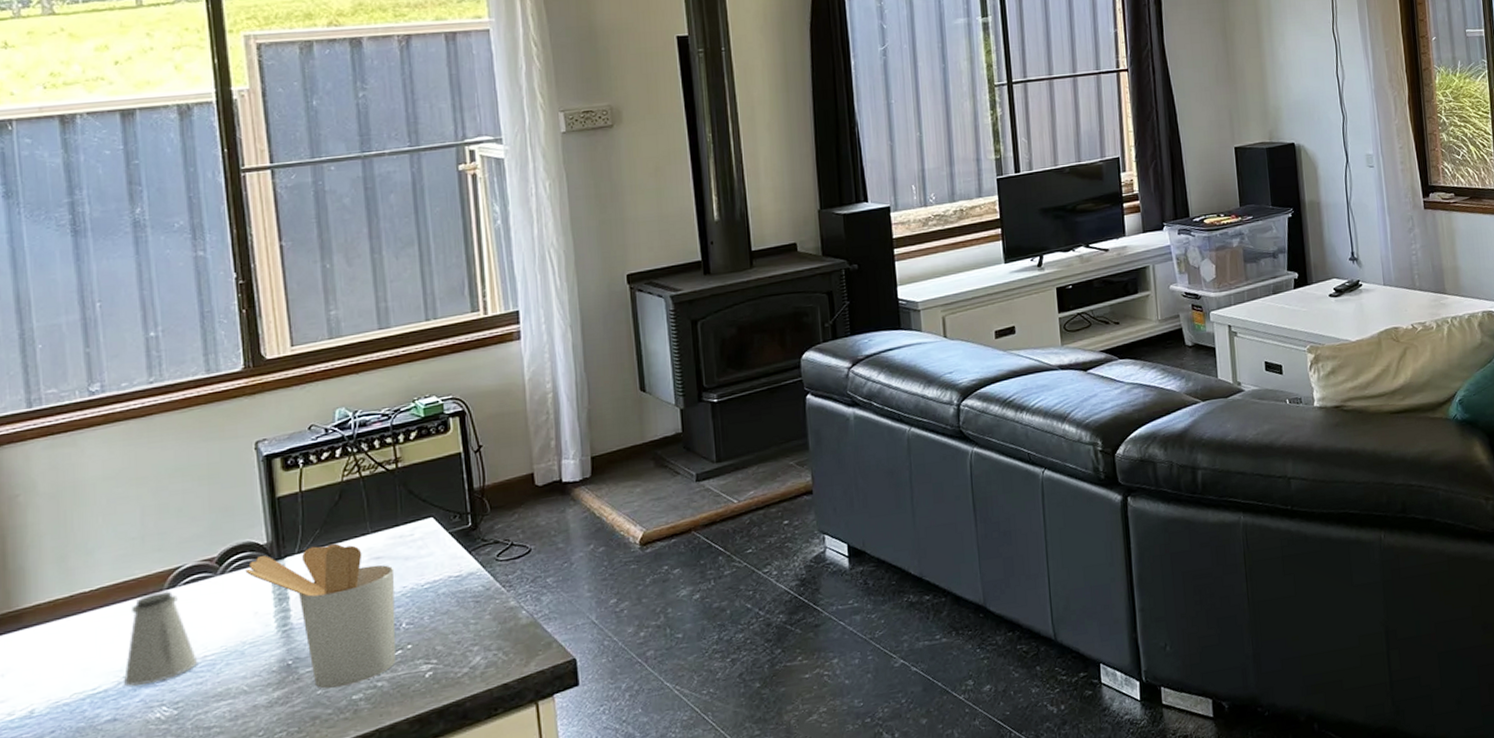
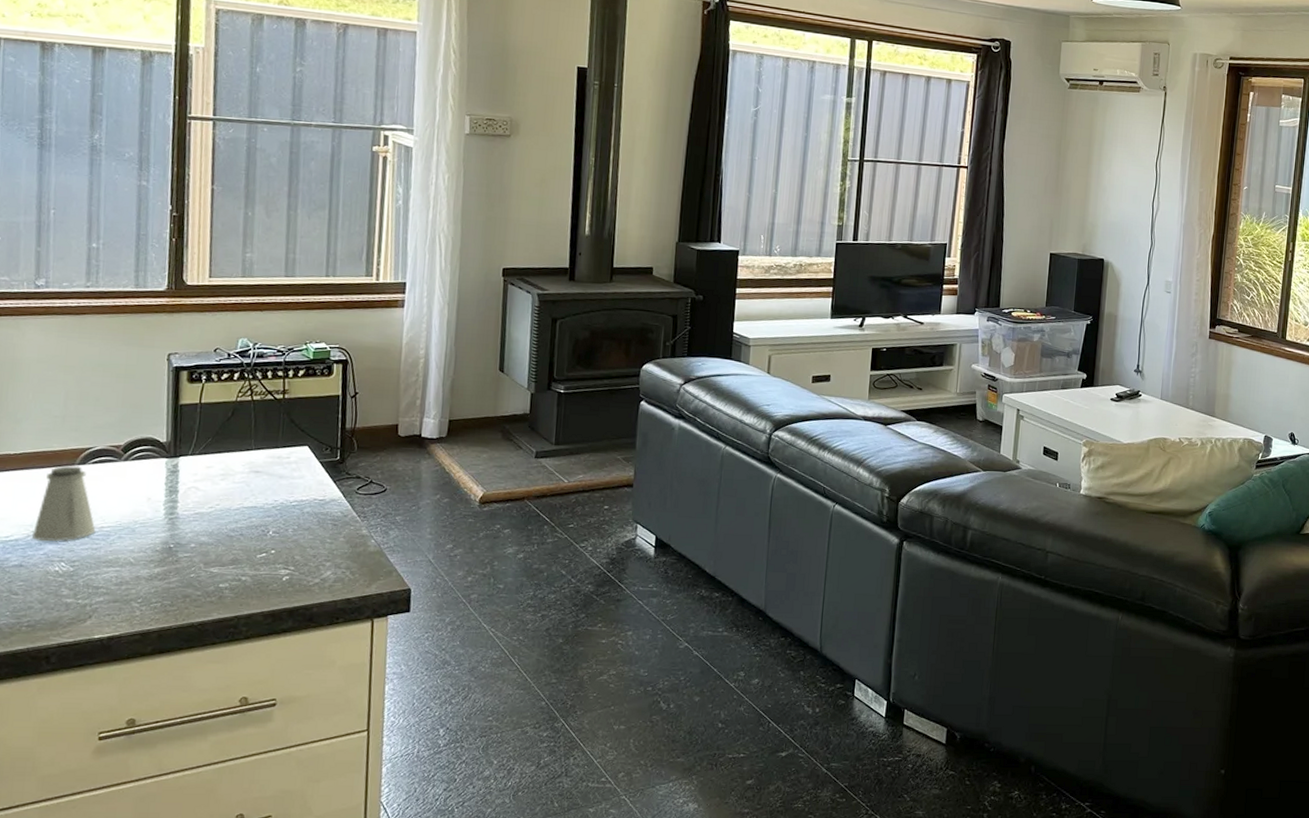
utensil holder: present [245,543,396,689] -> none [145,452,270,575]

